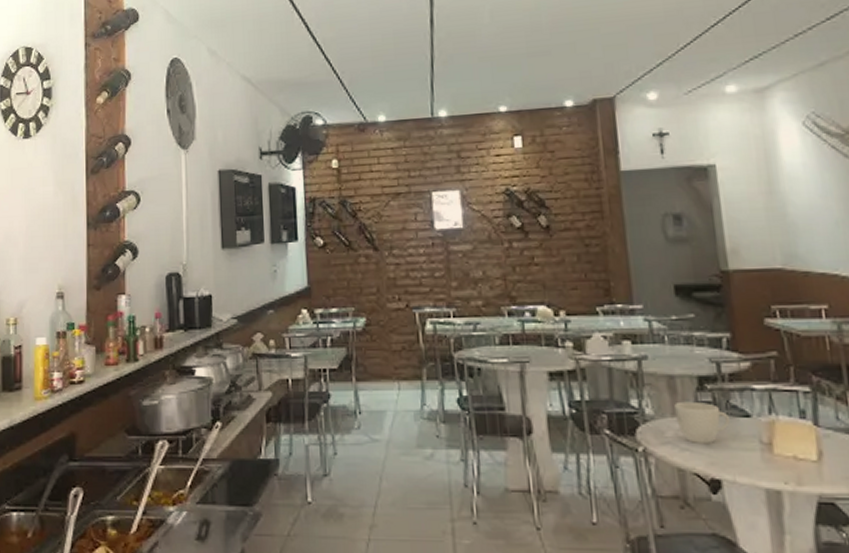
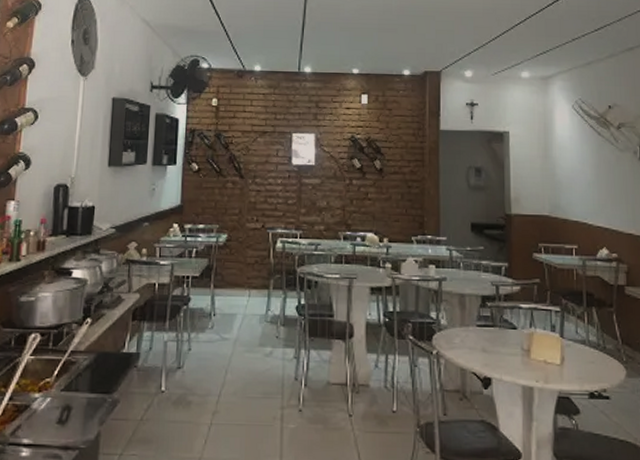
cup: present [674,401,731,443] -> none [463,315,503,349]

